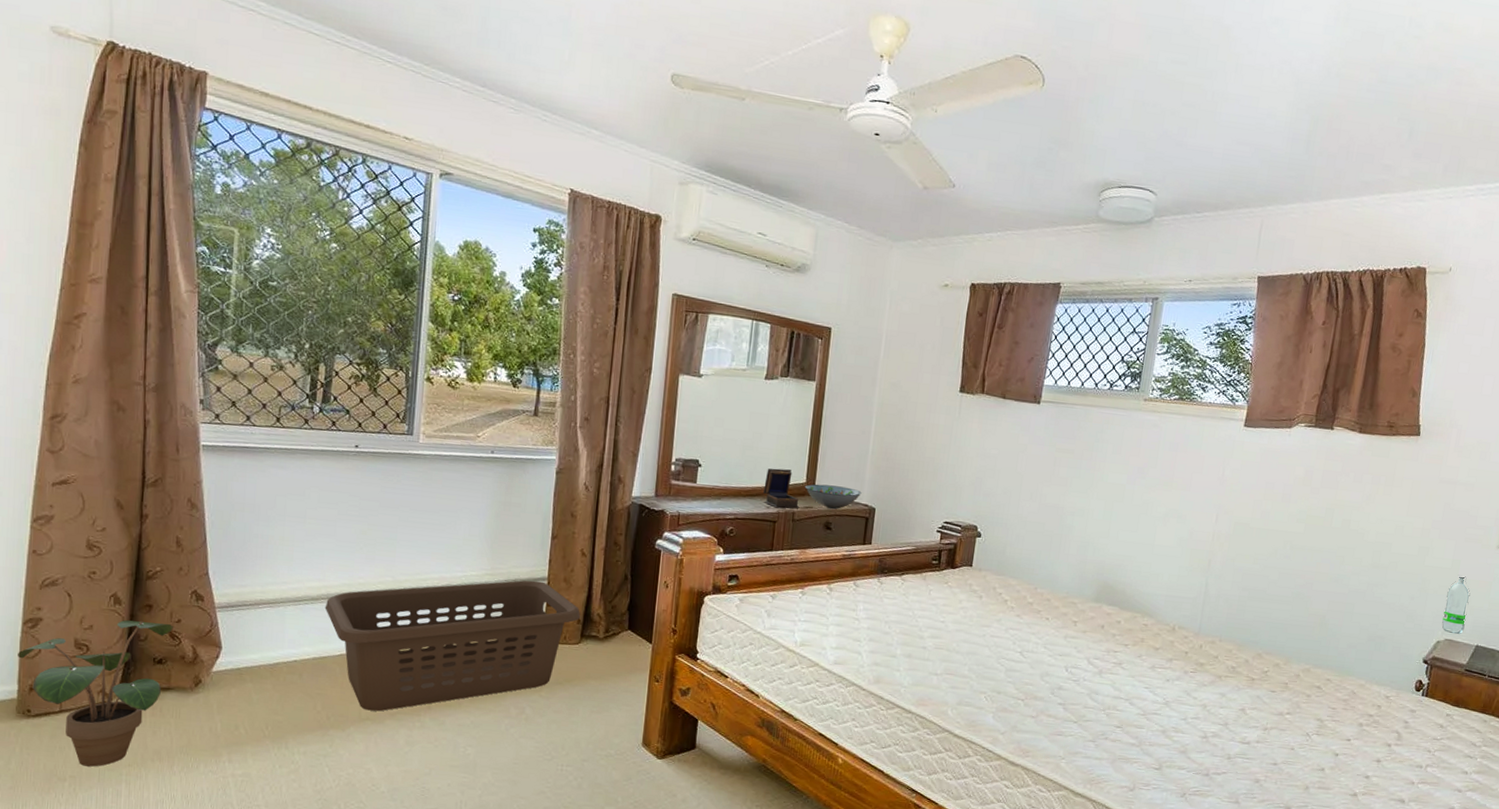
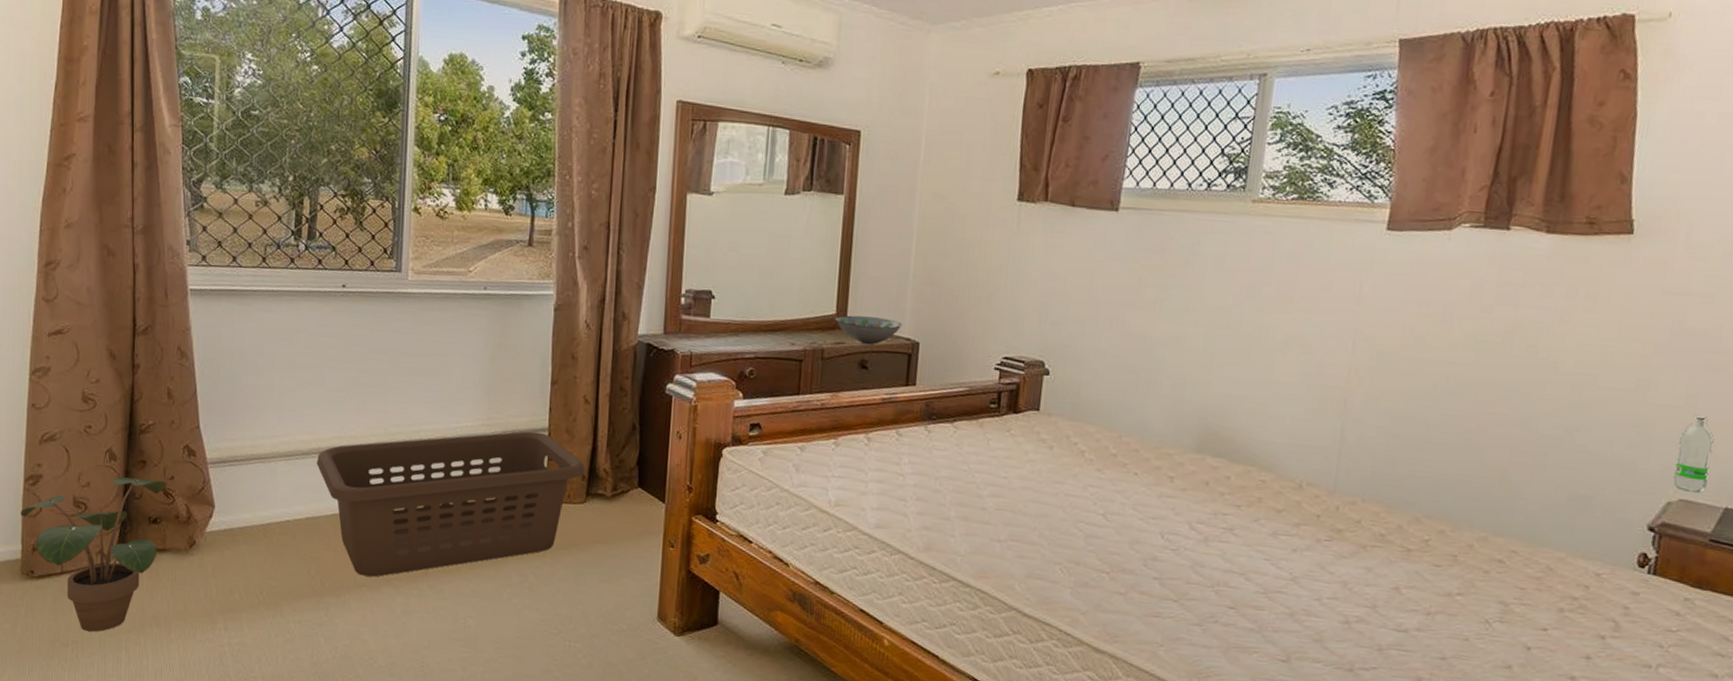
jewelry box: present [763,468,800,509] -> none [787,298,829,345]

